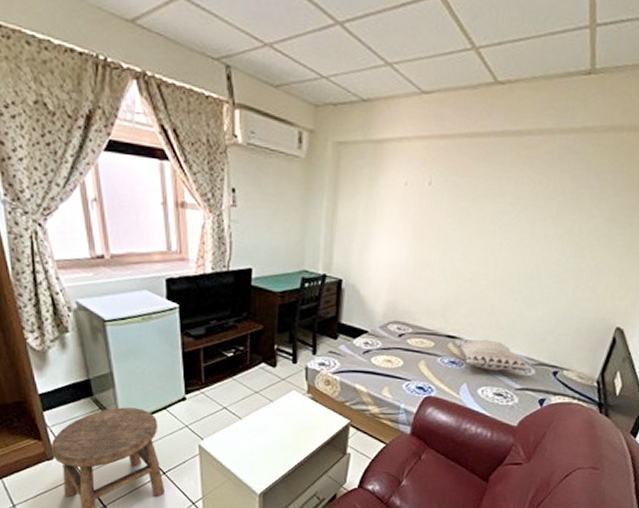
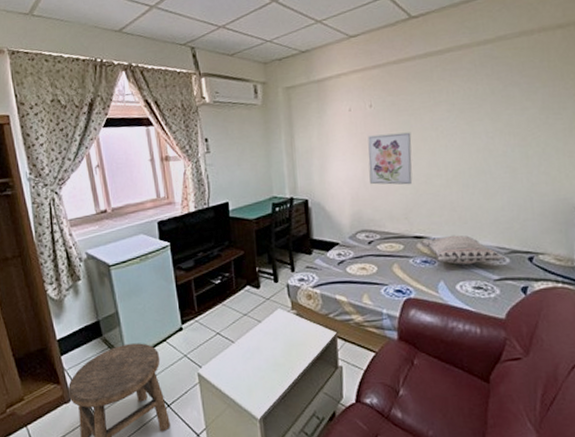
wall art: none [413,218,468,280] -> present [368,132,413,185]

